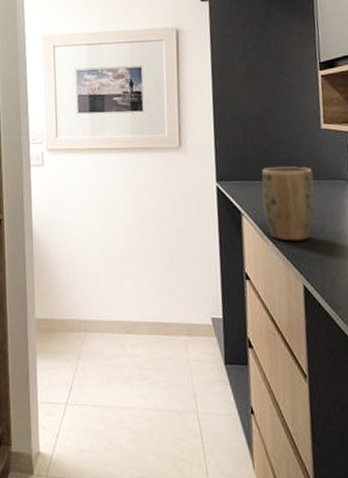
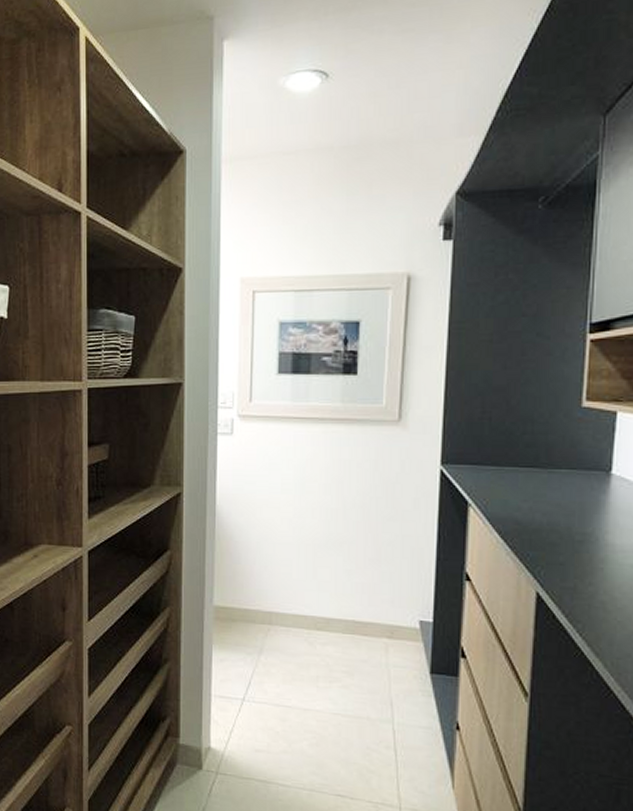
plant pot: present [261,166,315,241] -> none [497,451,564,541]

